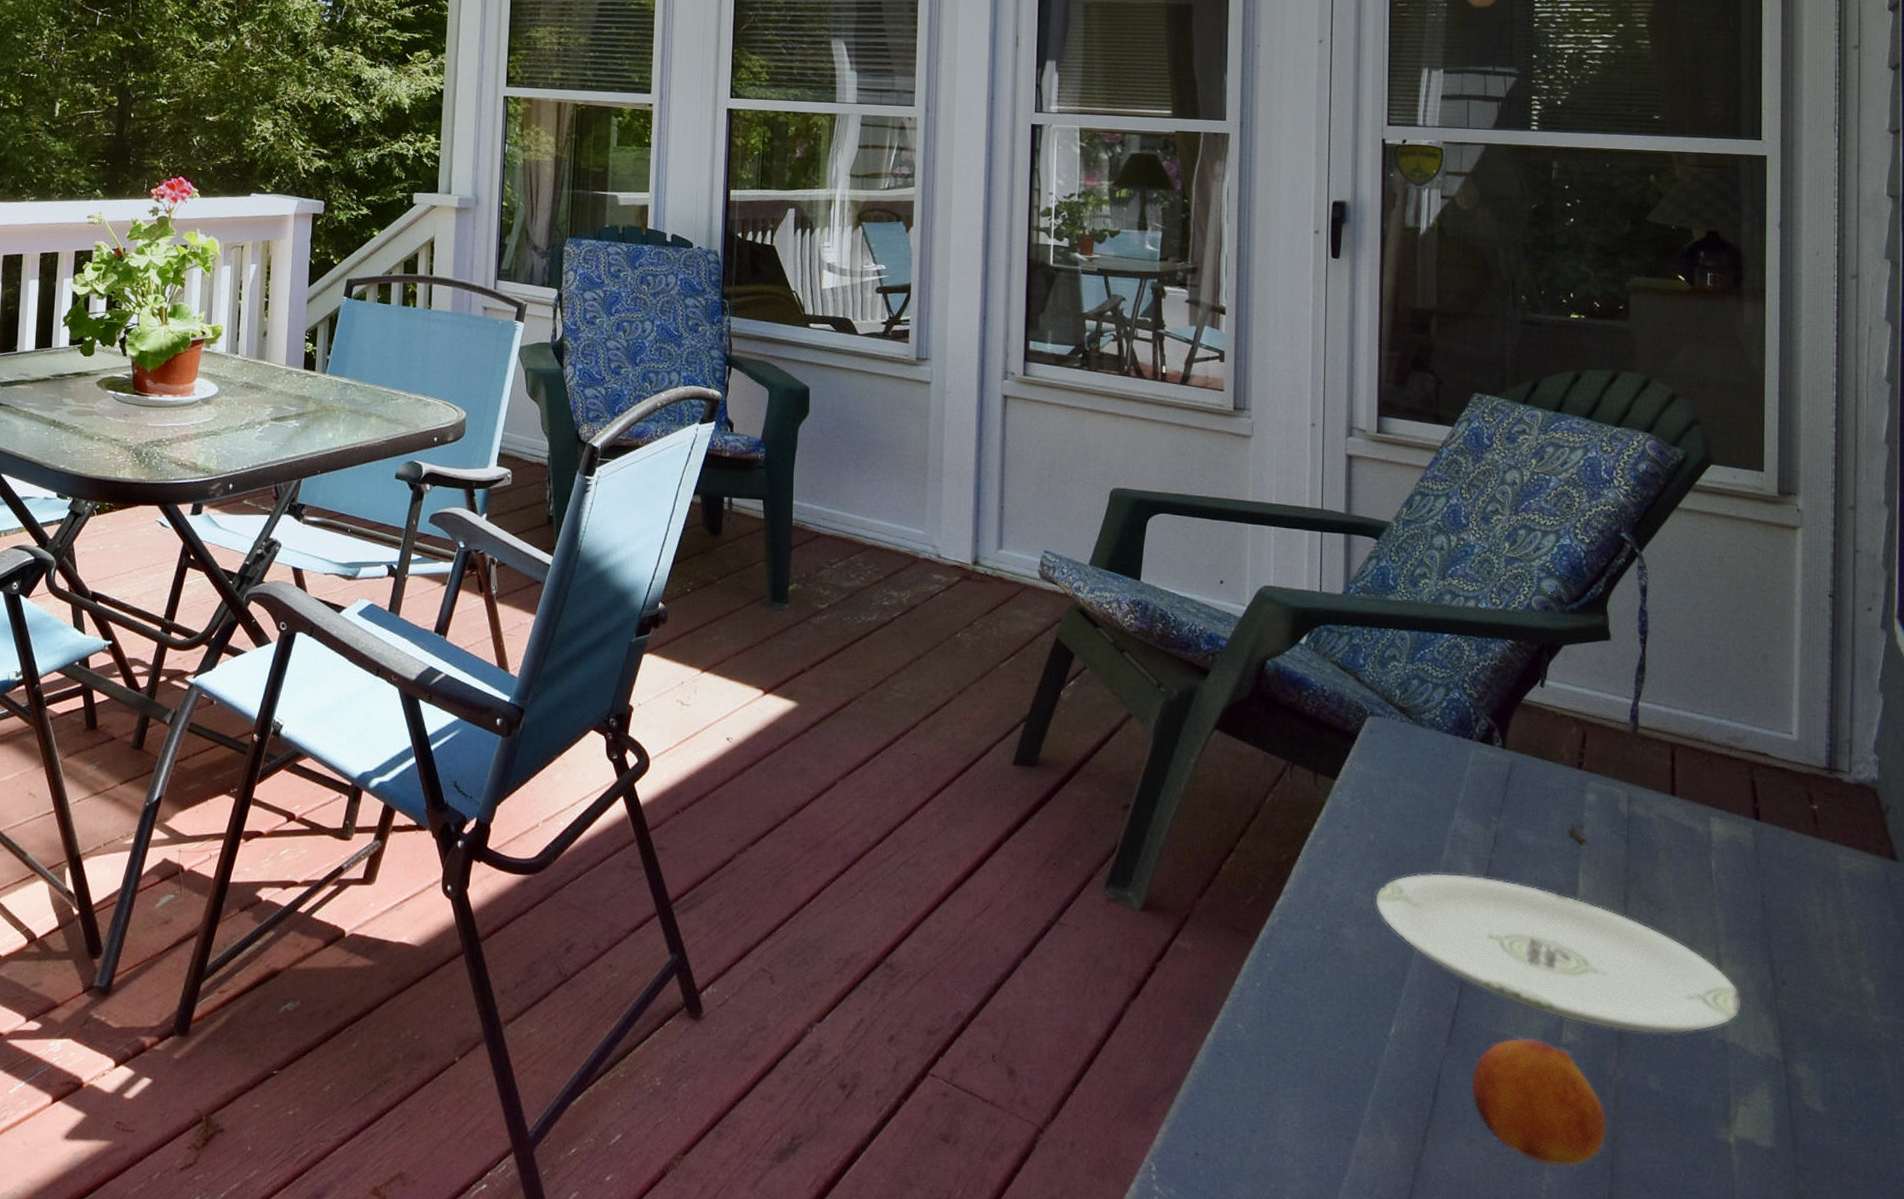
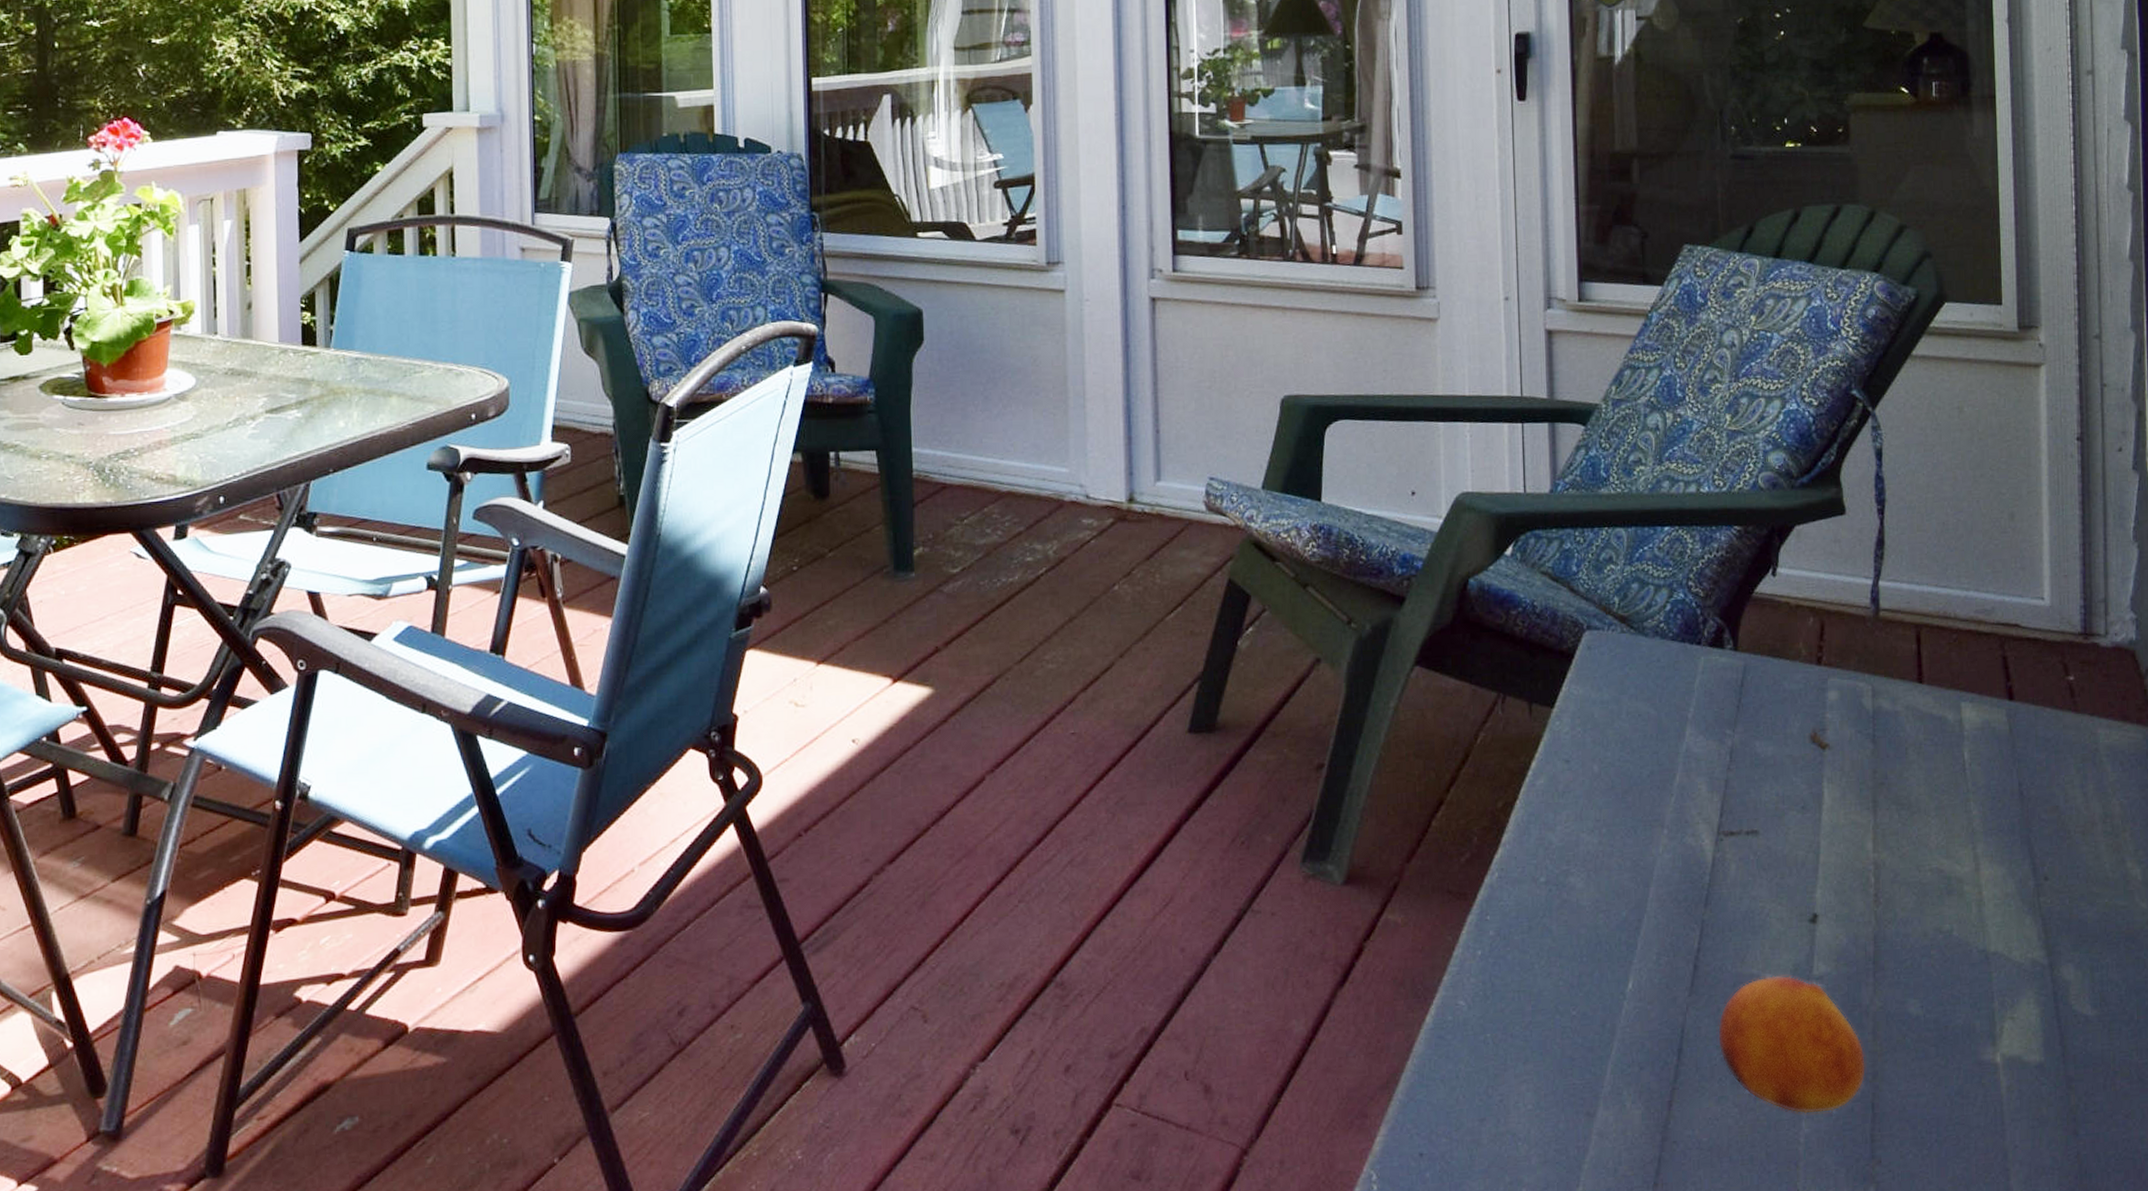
plate: present [1375,872,1743,1035] -> none [1603,798,2004,955]

